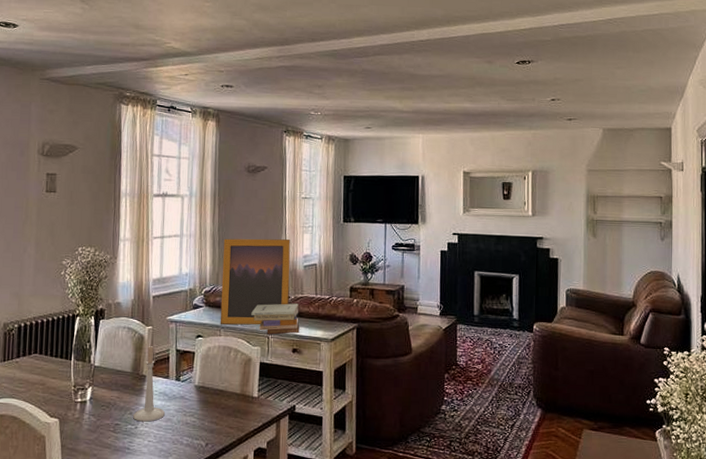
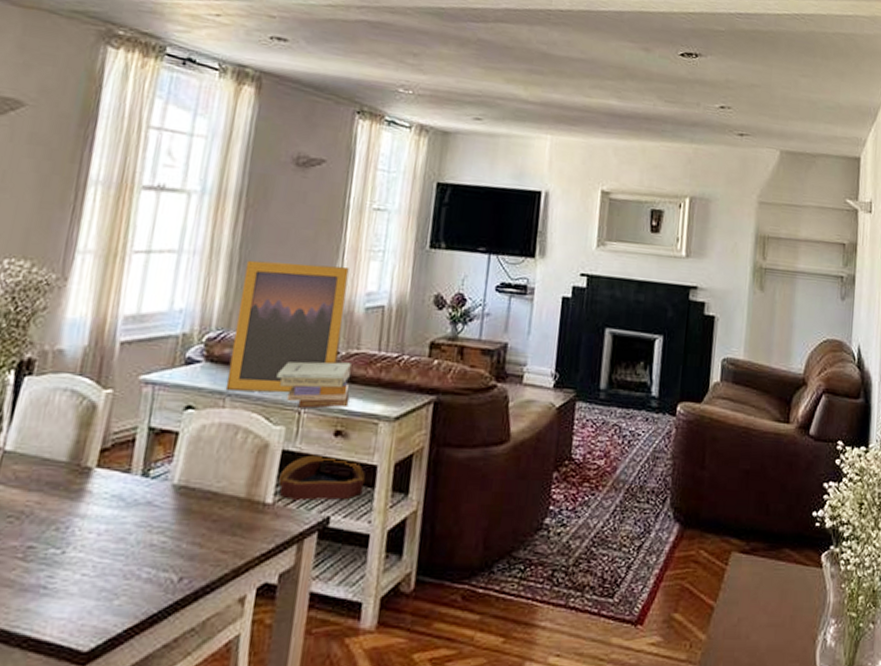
candlestick: present [133,346,165,422] -> none [60,420,116,543]
decorative basket: none [260,364,316,395] -> present [278,453,366,501]

